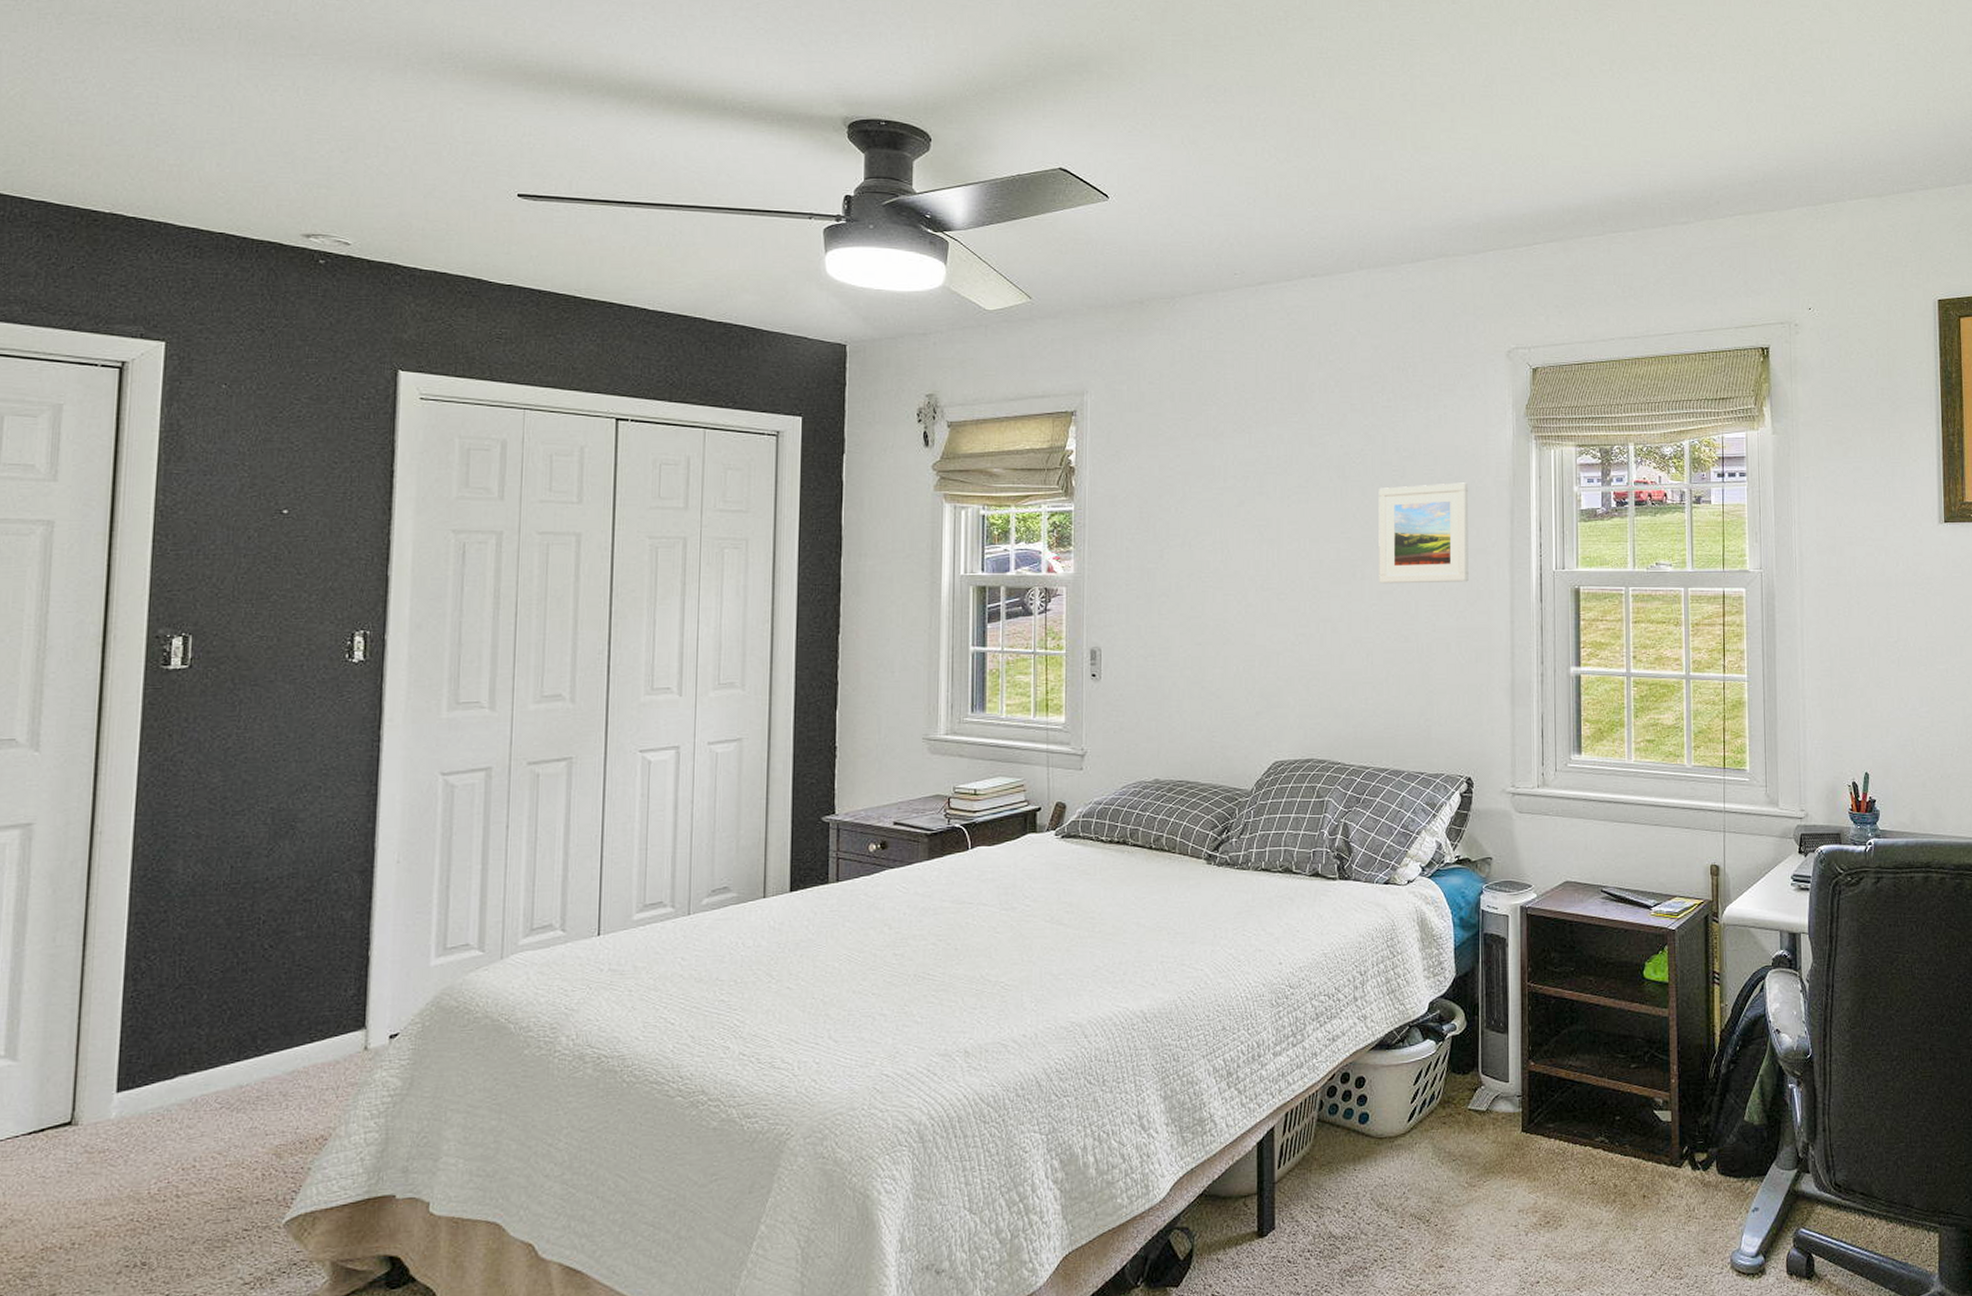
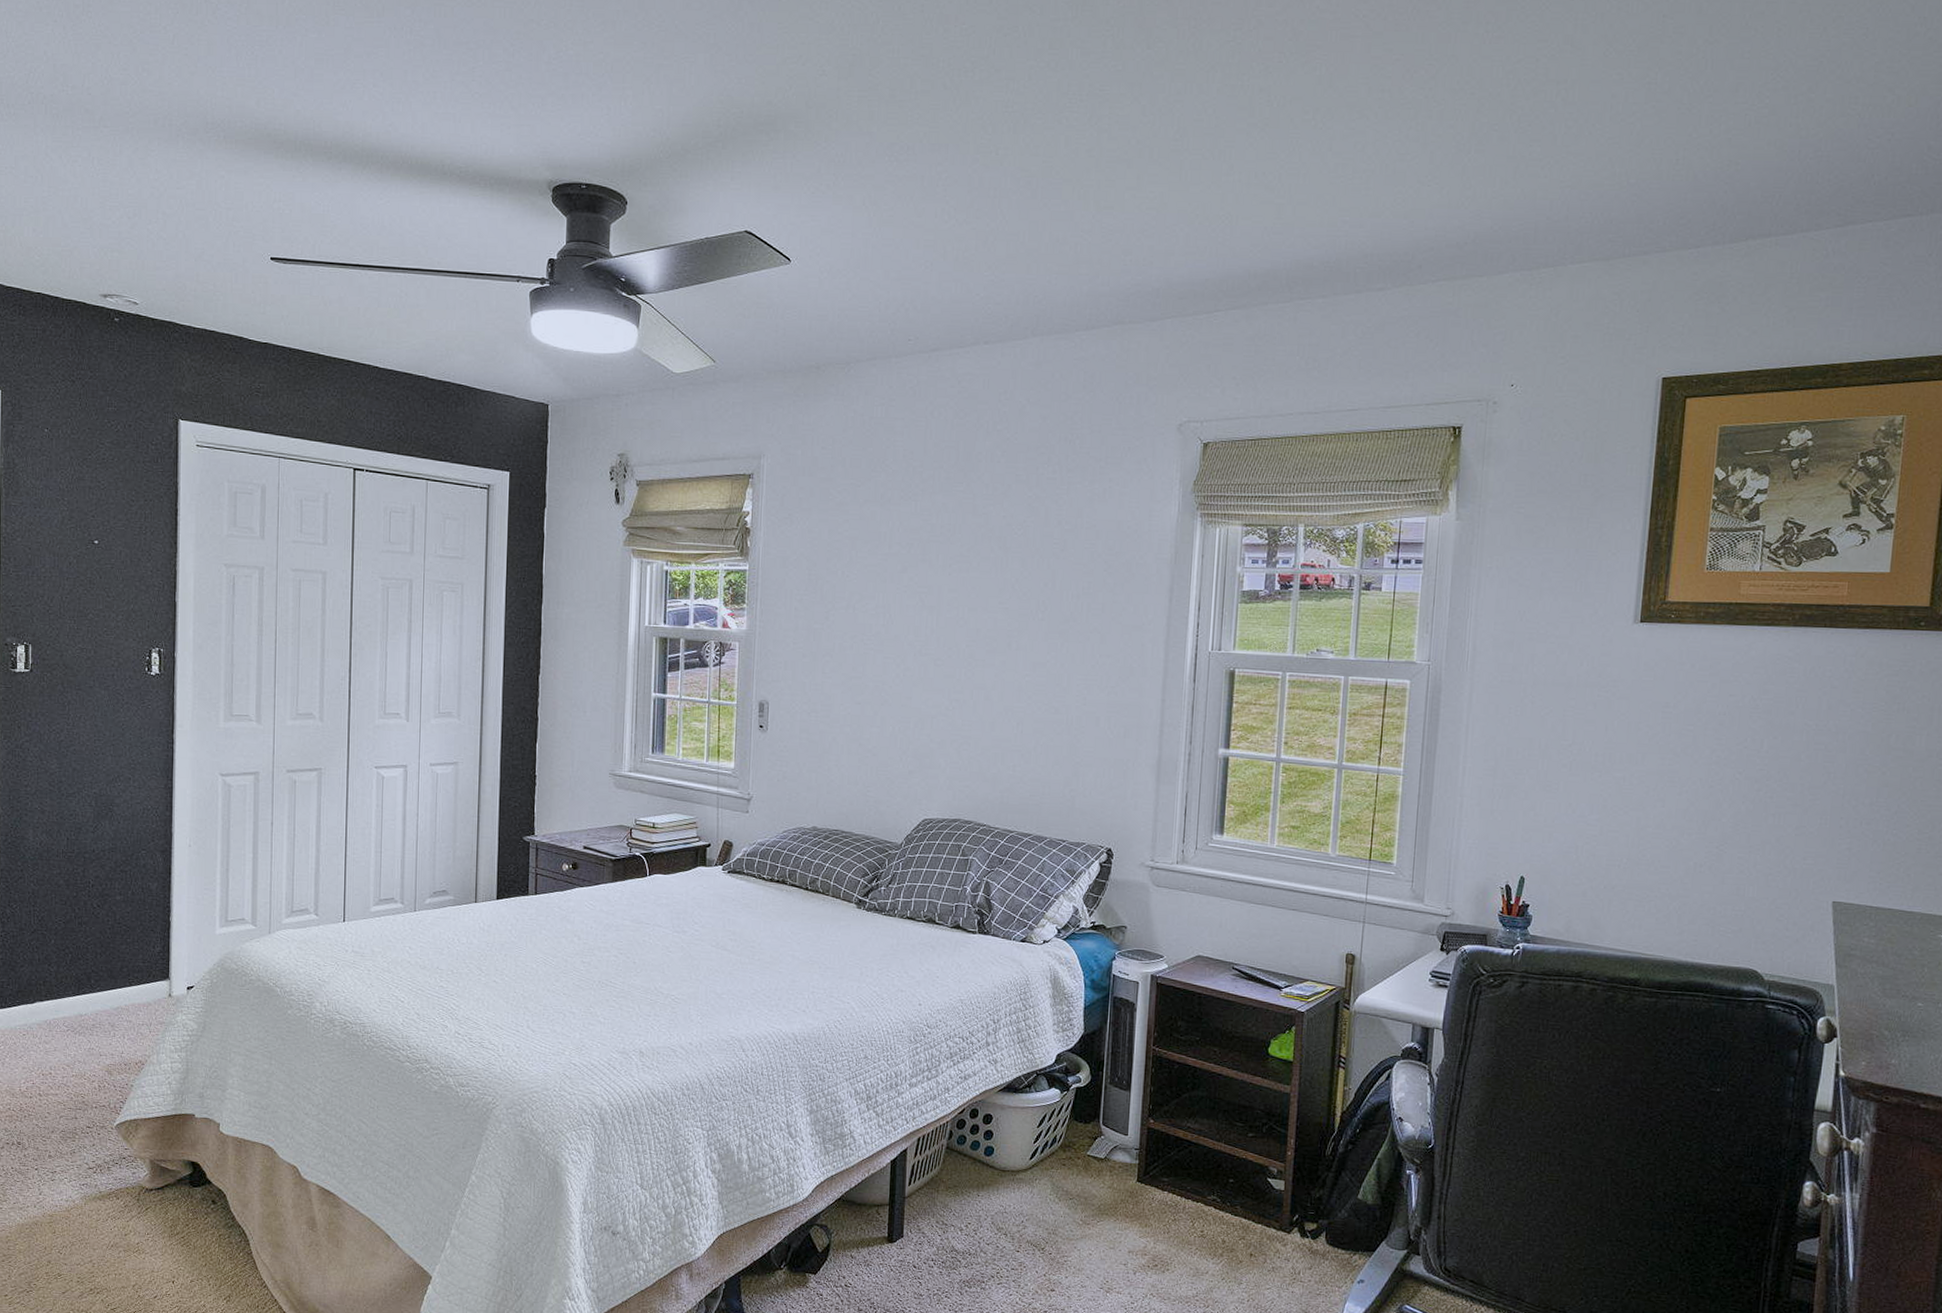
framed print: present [1378,482,1469,584] -> none [1033,558,1129,658]

